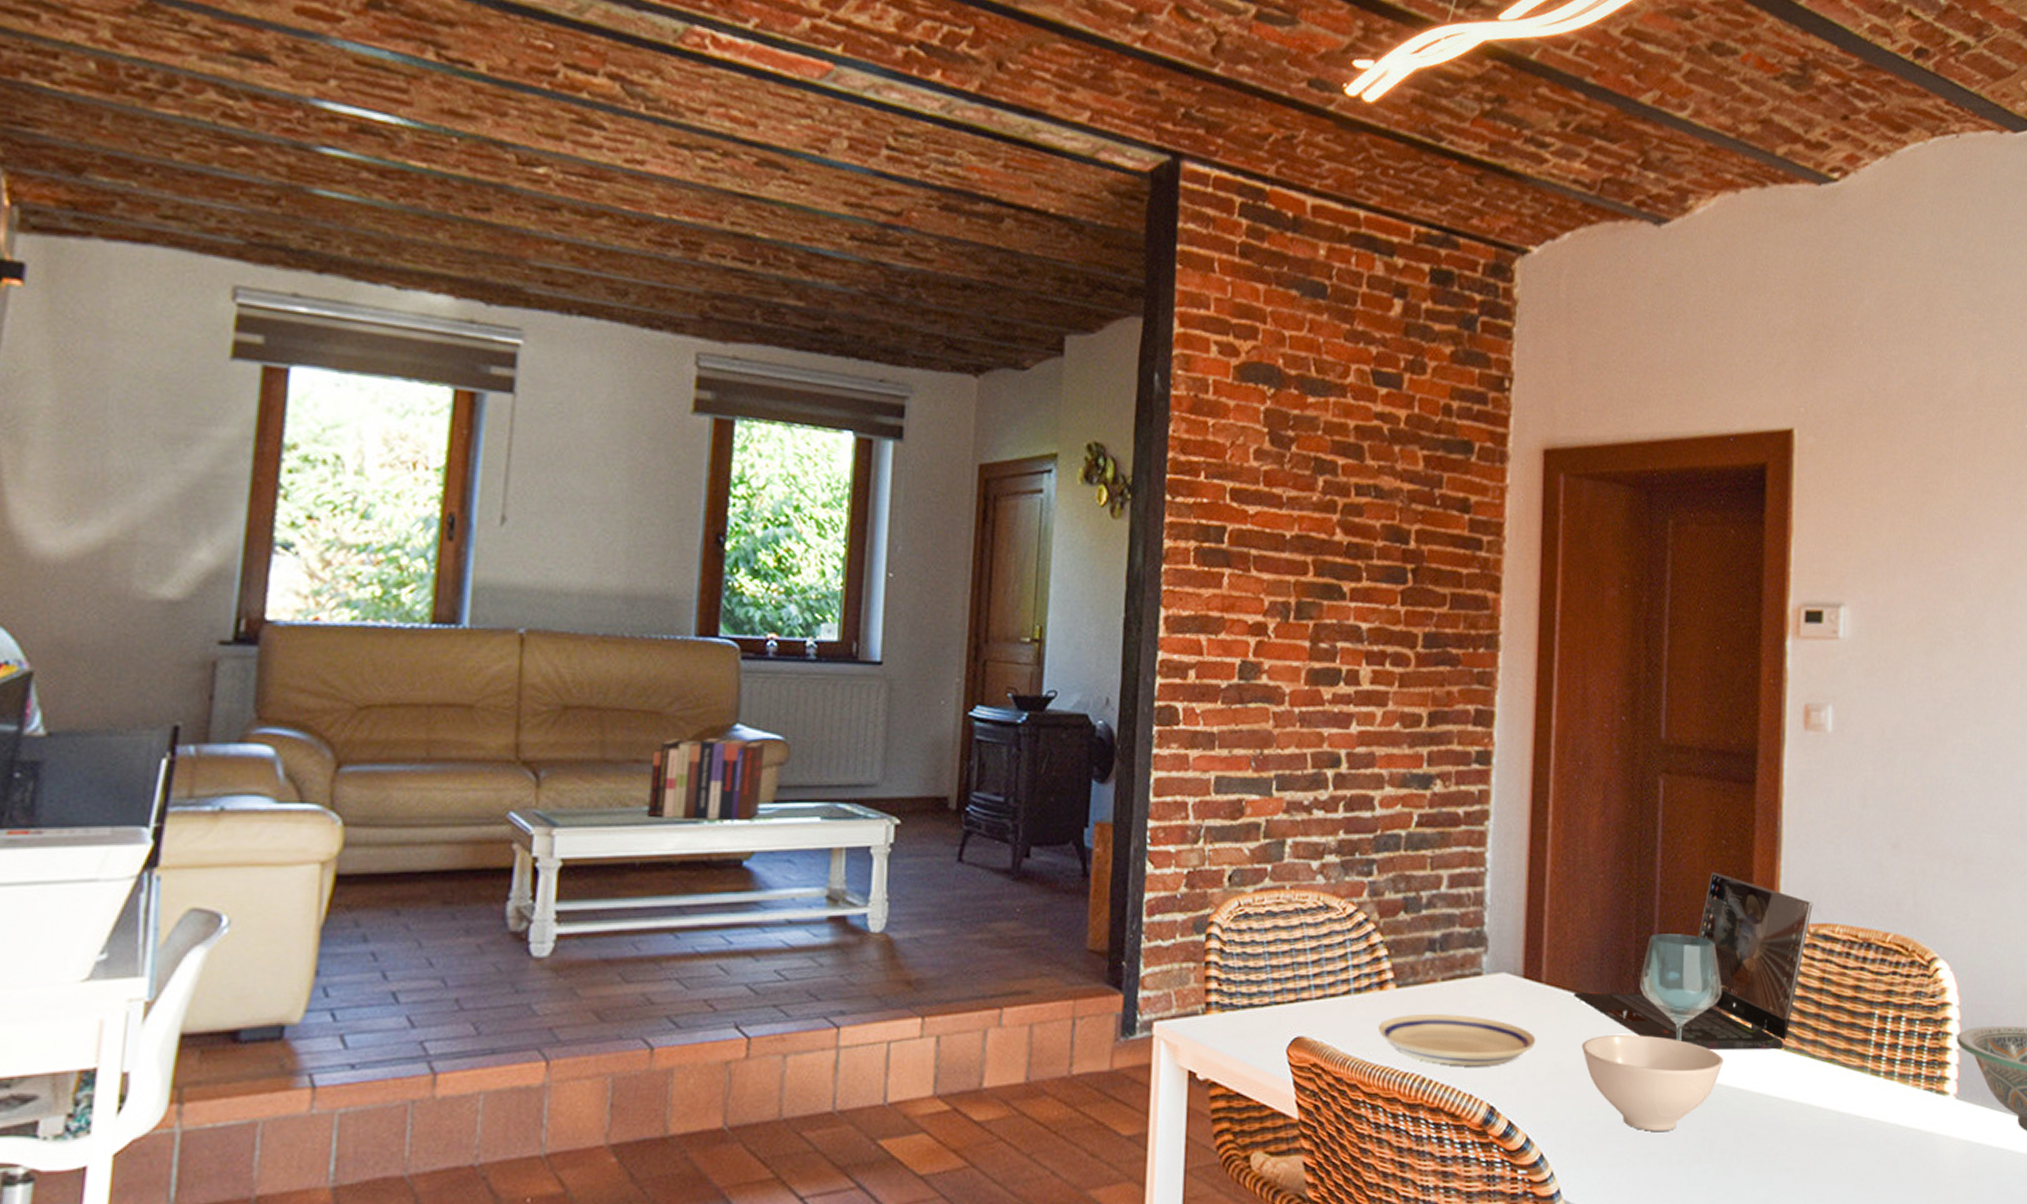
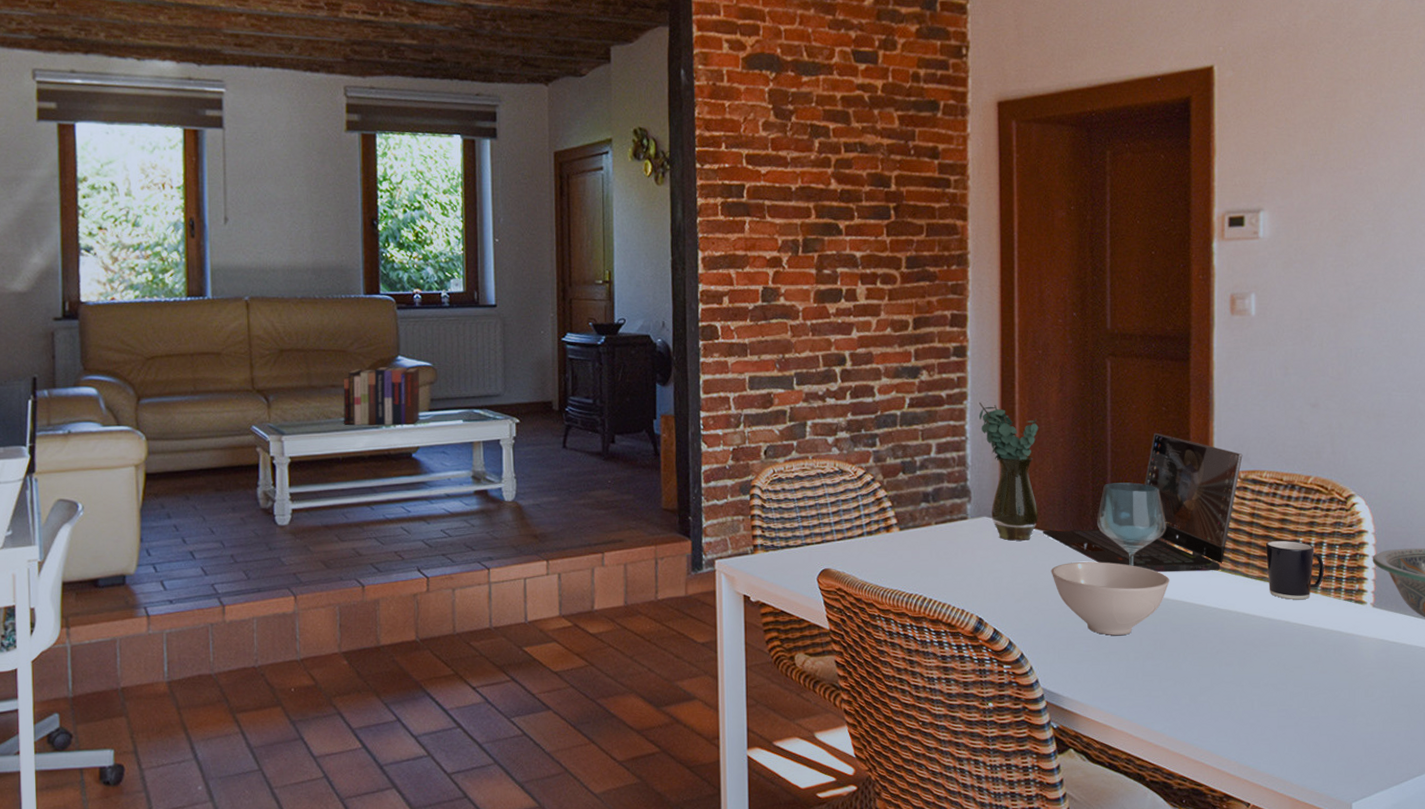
plate: present [1377,1014,1536,1066] -> none [886,549,1013,588]
vase: none [1503,824,1575,1005] -> present [979,402,1039,541]
mug: none [1836,1012,1902,1089] -> present [1265,540,1324,600]

